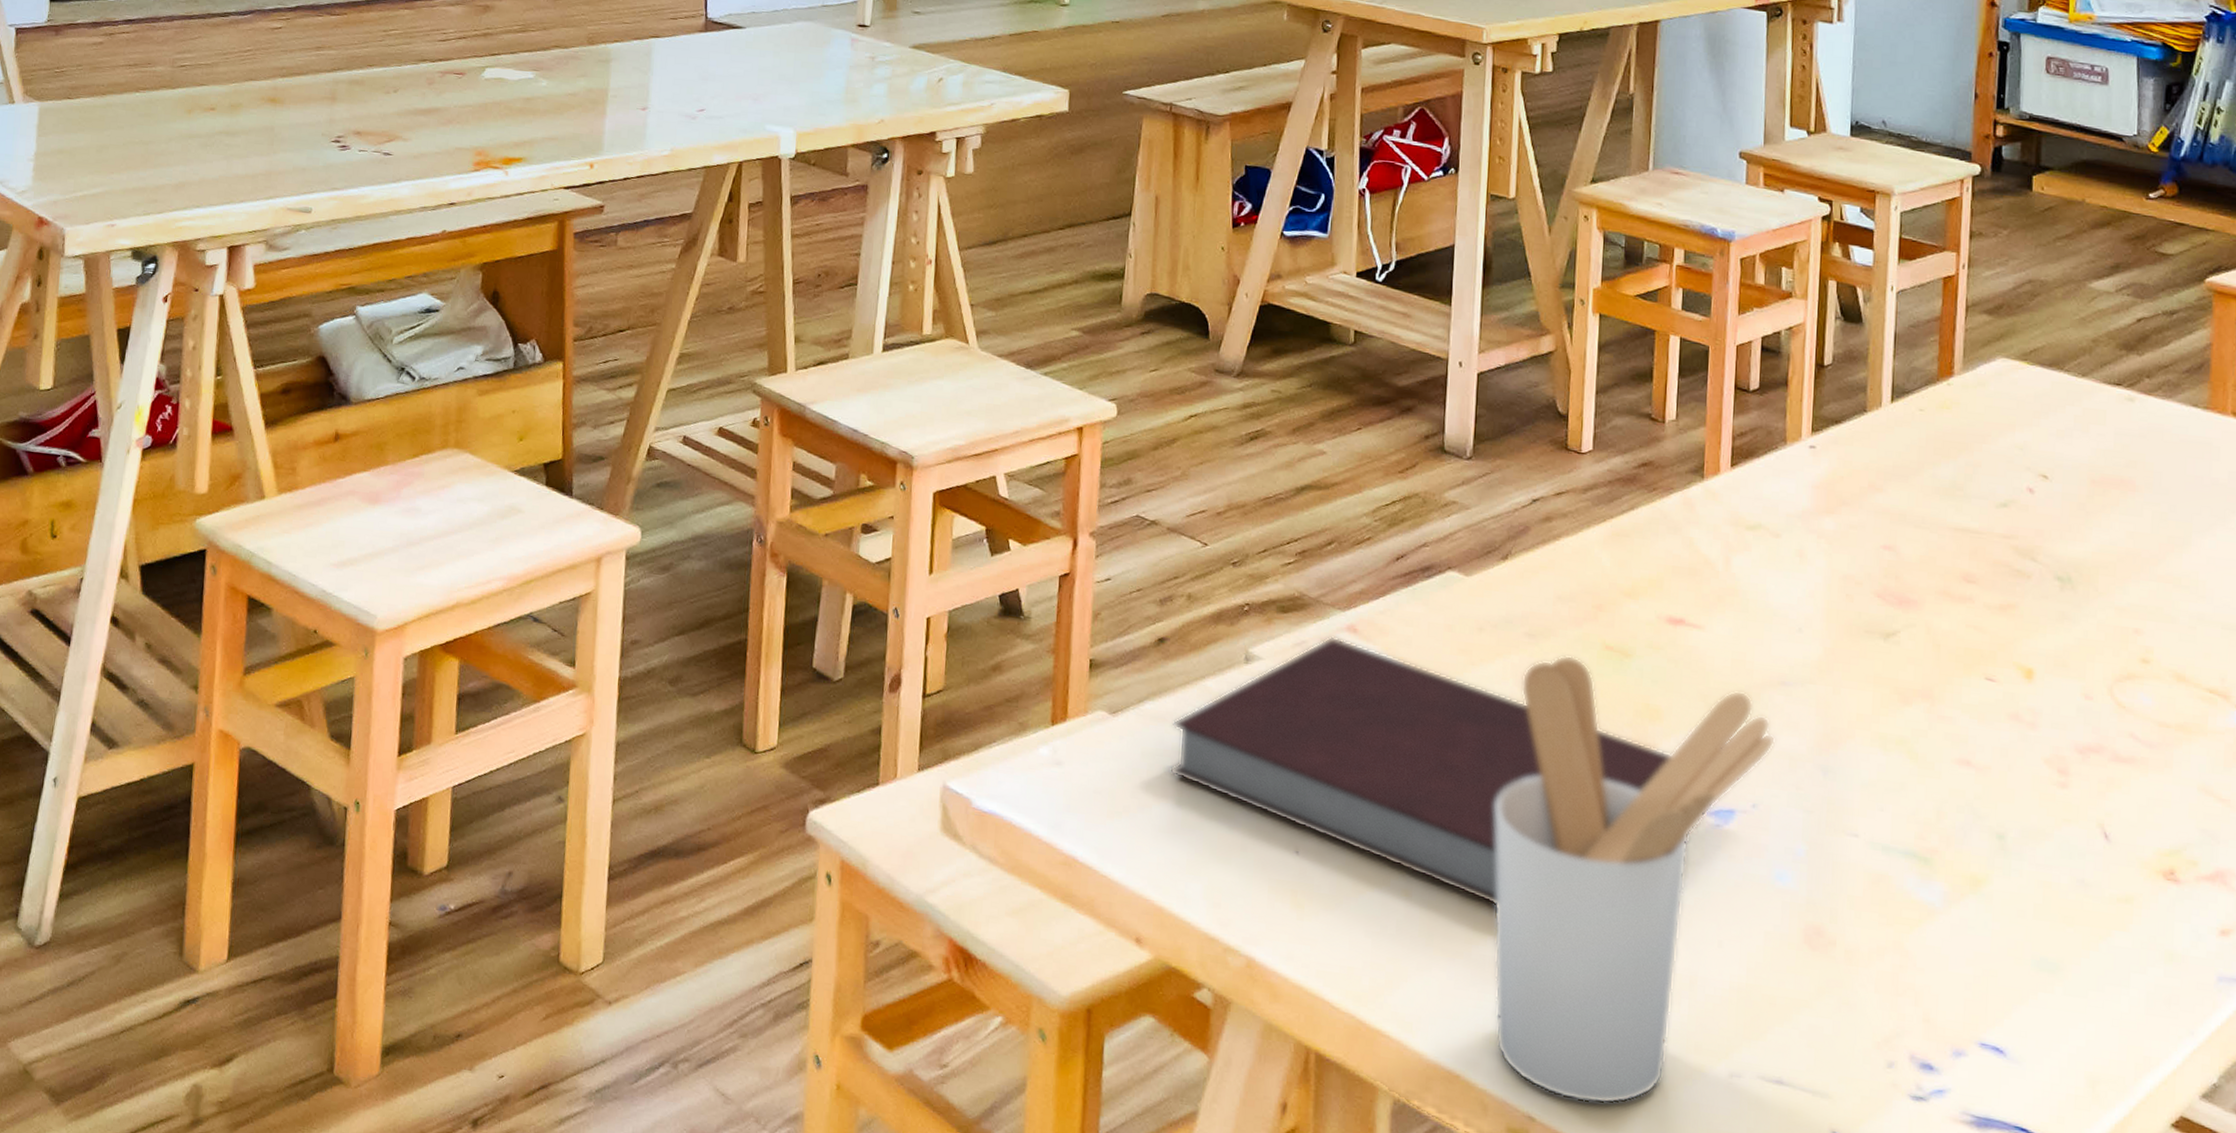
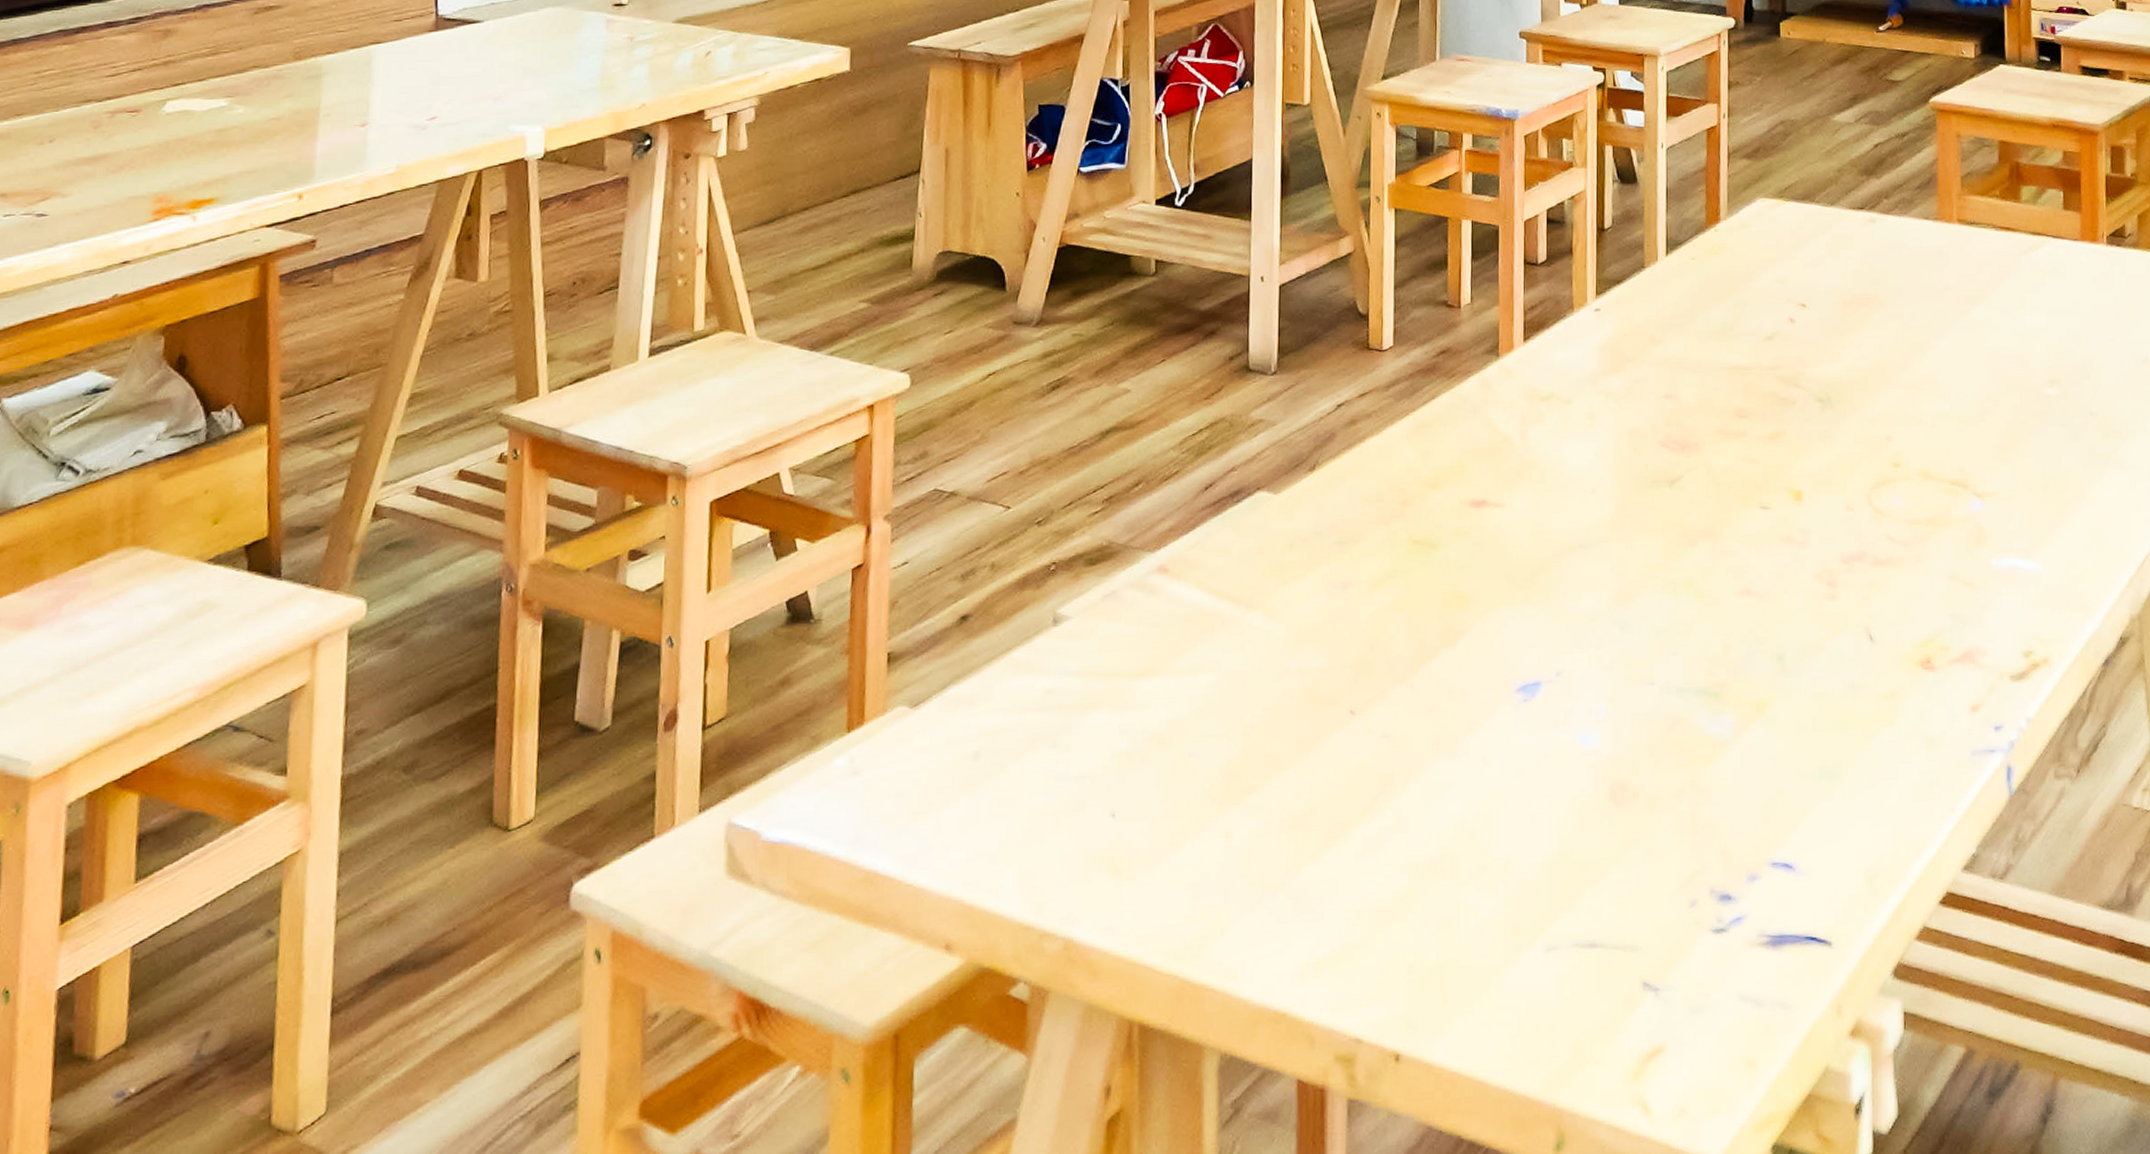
notebook: present [1171,636,1671,906] -> none [978,580,1479,829]
utensil holder: present [1493,654,1775,1105] -> none [1311,556,1575,1012]

